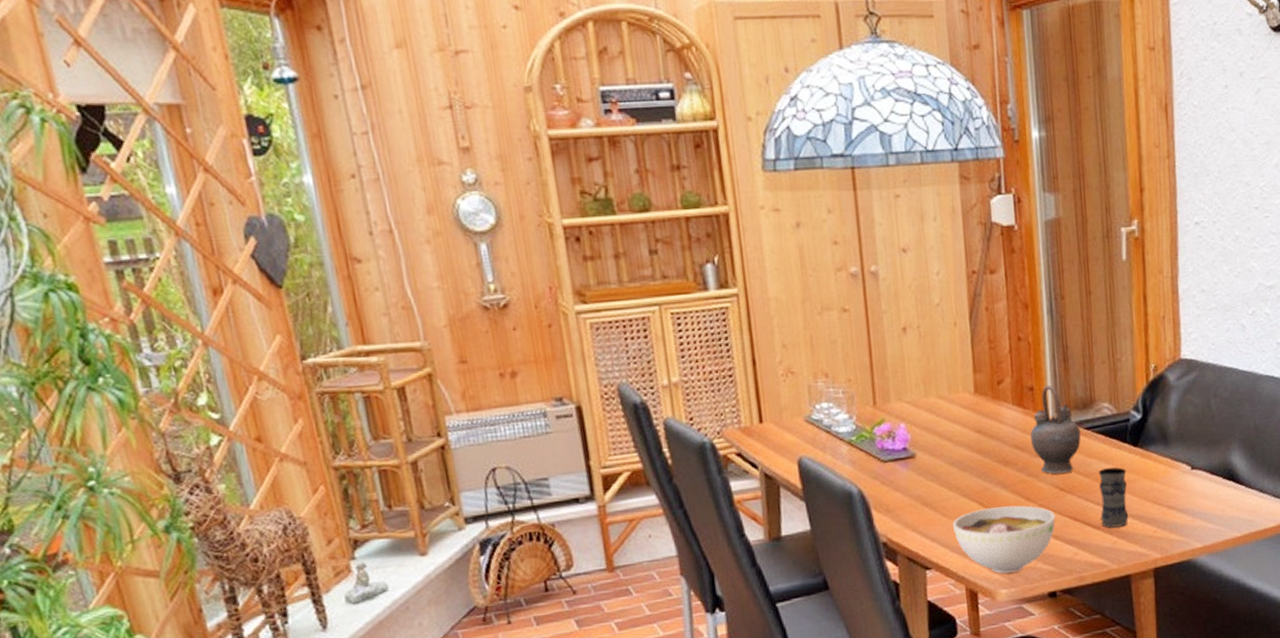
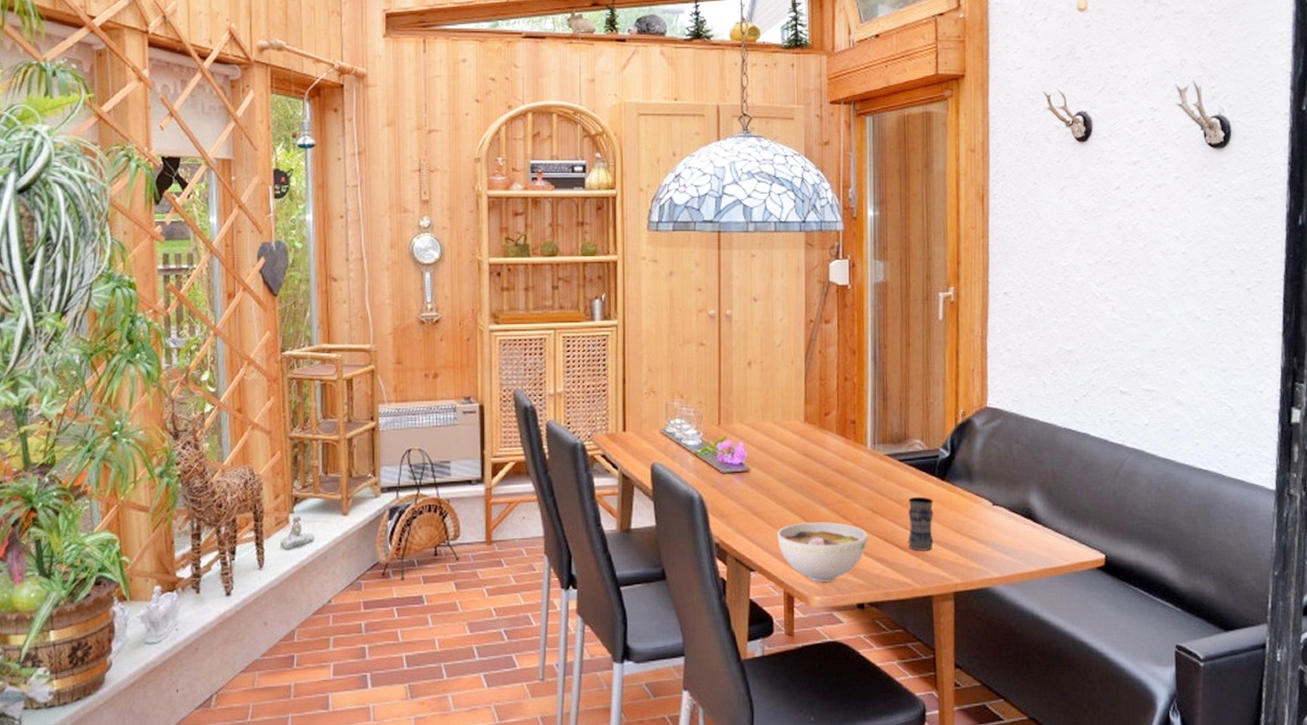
teapot: present [1030,385,1081,474] -> none [849,420,894,498]

